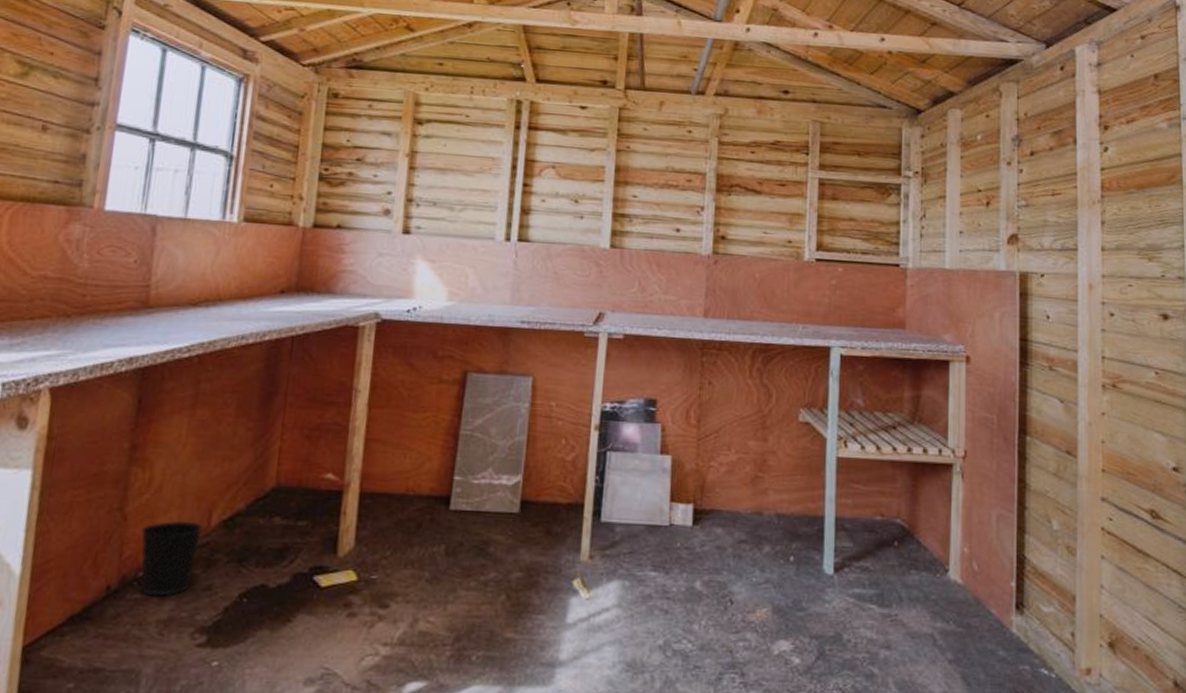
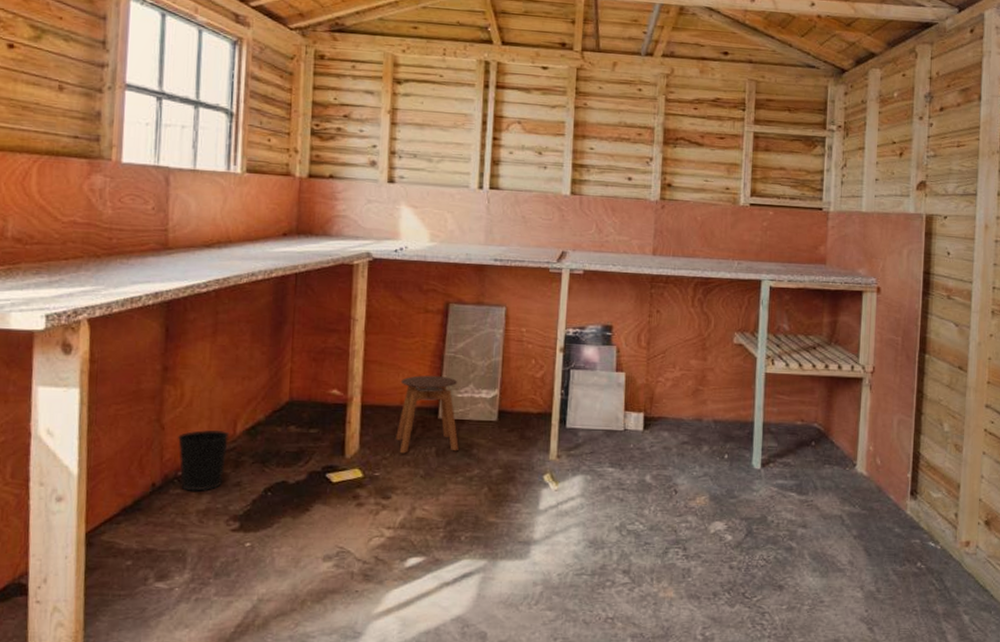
stool: none [398,457,475,552] -> present [396,375,459,454]

